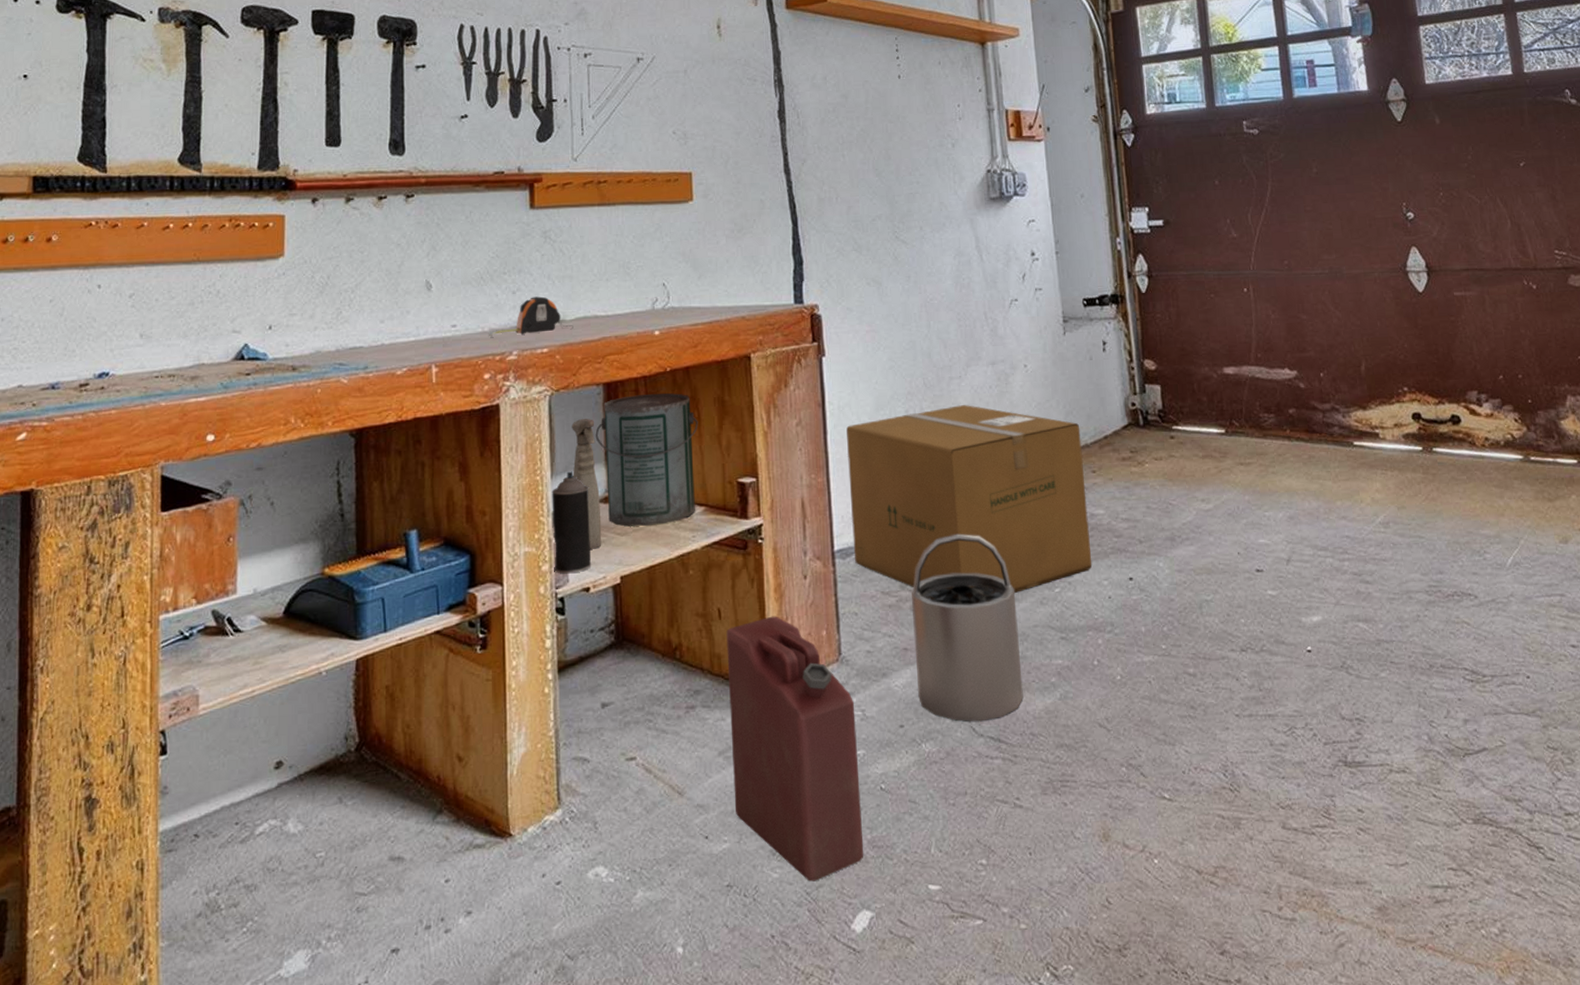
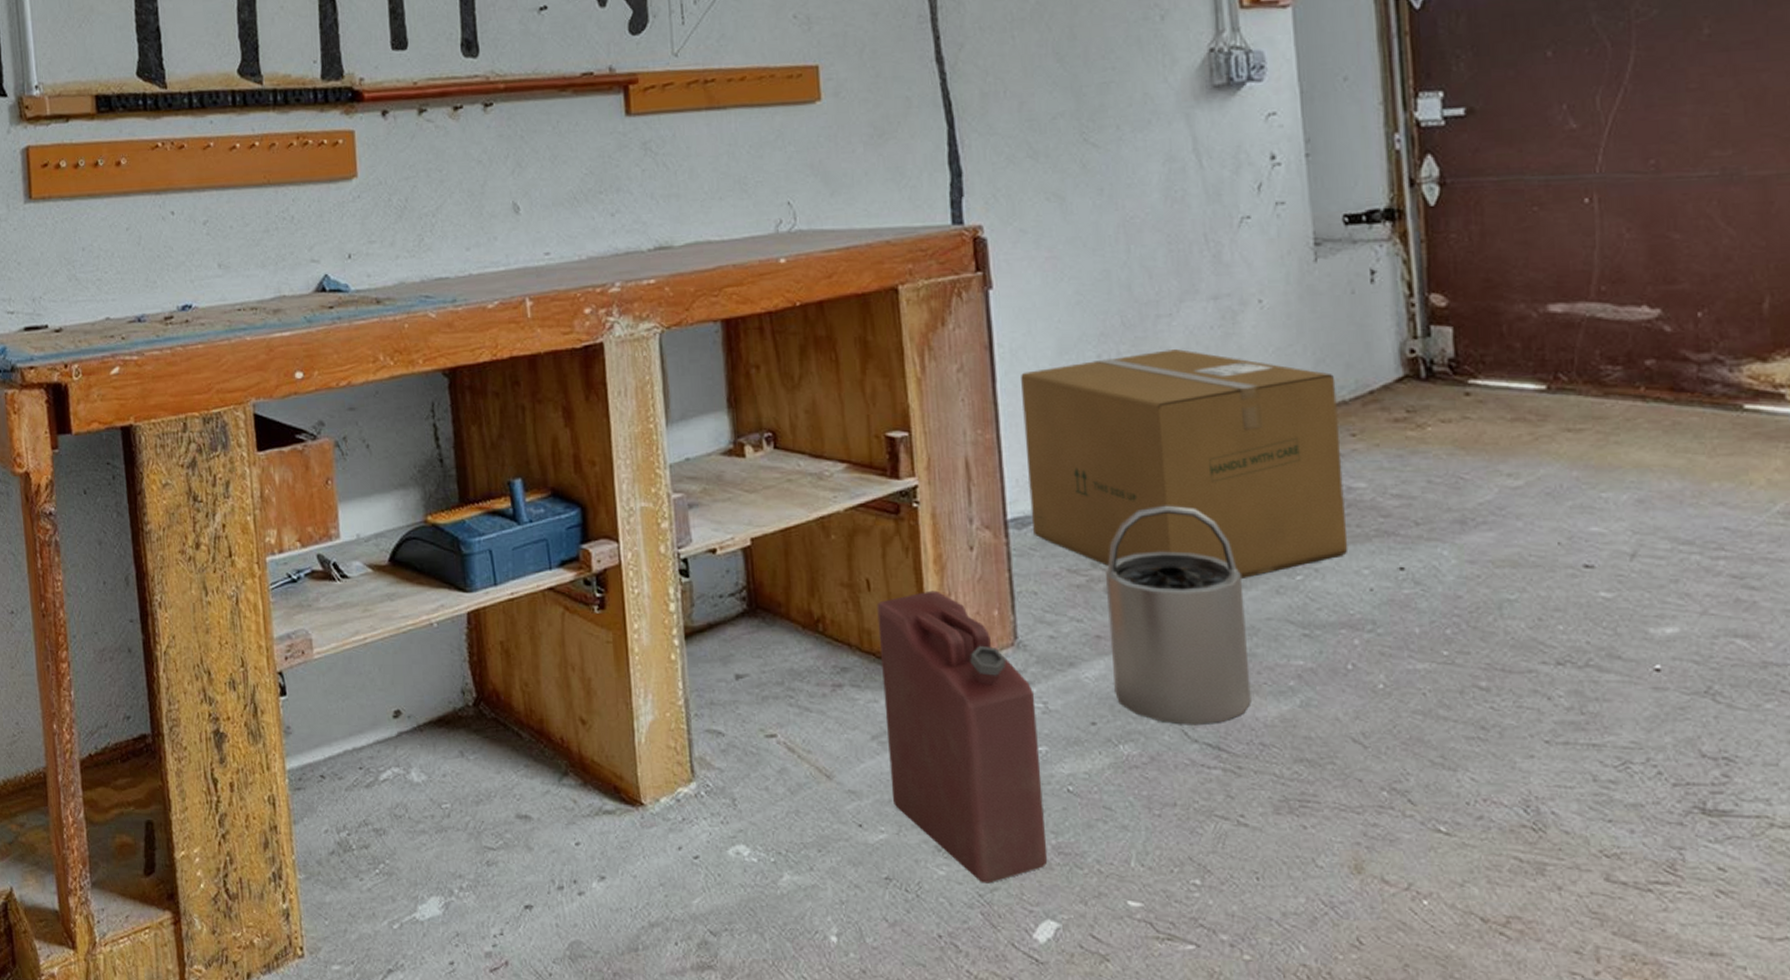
tape measure: present [488,296,573,337] -> none [586,219,683,266]
spray can: present [552,471,592,574] -> none [668,419,717,533]
spray bottle: present [572,418,602,549] -> none [687,359,728,507]
paint can: present [595,393,698,527] -> none [714,331,837,483]

